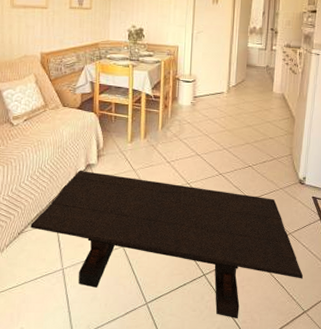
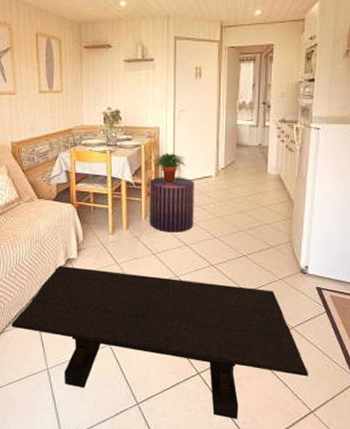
pouf: none [165,91,208,143] -> present [149,177,194,232]
potted plant: none [171,70,201,97] -> present [153,153,186,183]

